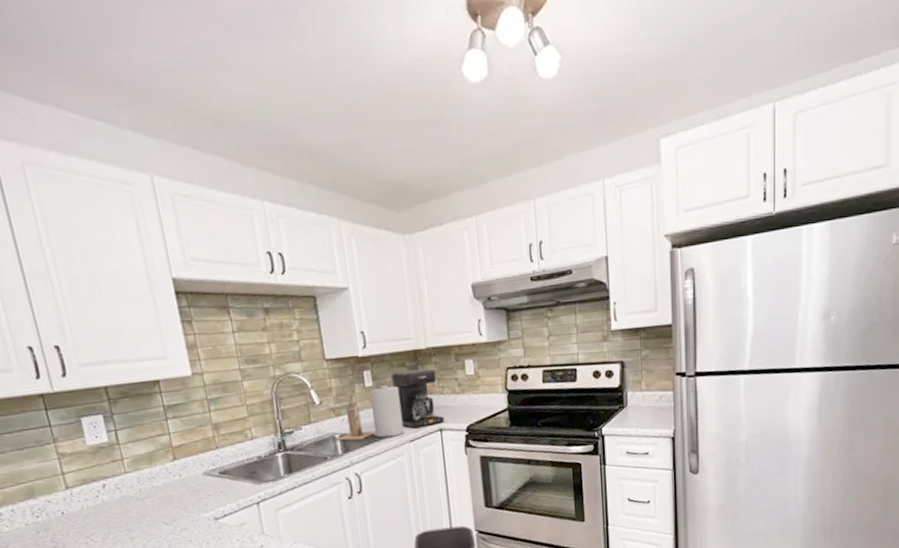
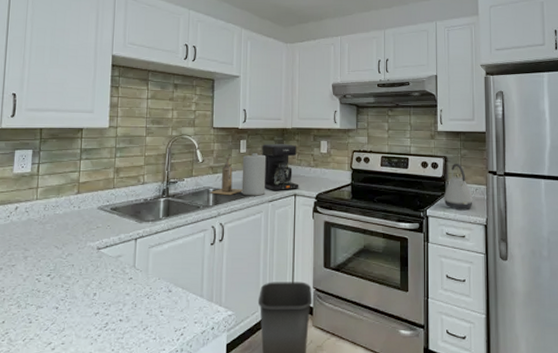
kettle: none [621,367,658,424] -> present [443,163,473,209]

